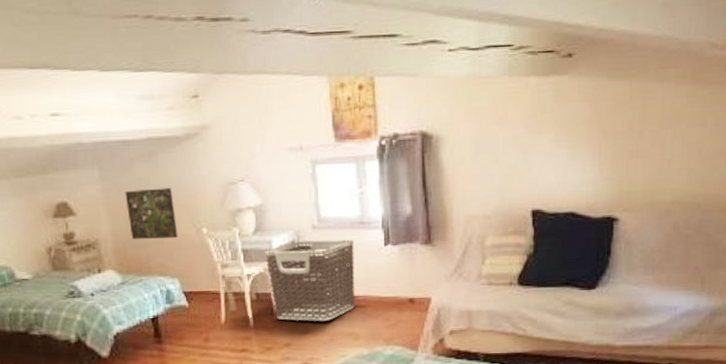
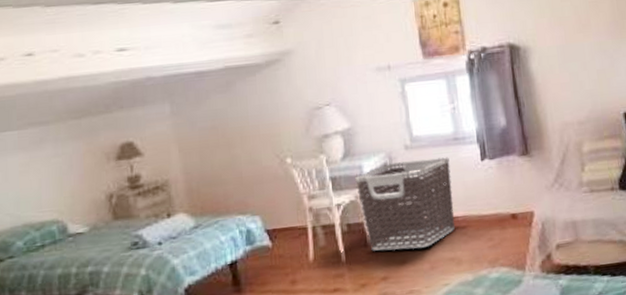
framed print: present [125,187,178,240] -> none [199,117,259,178]

